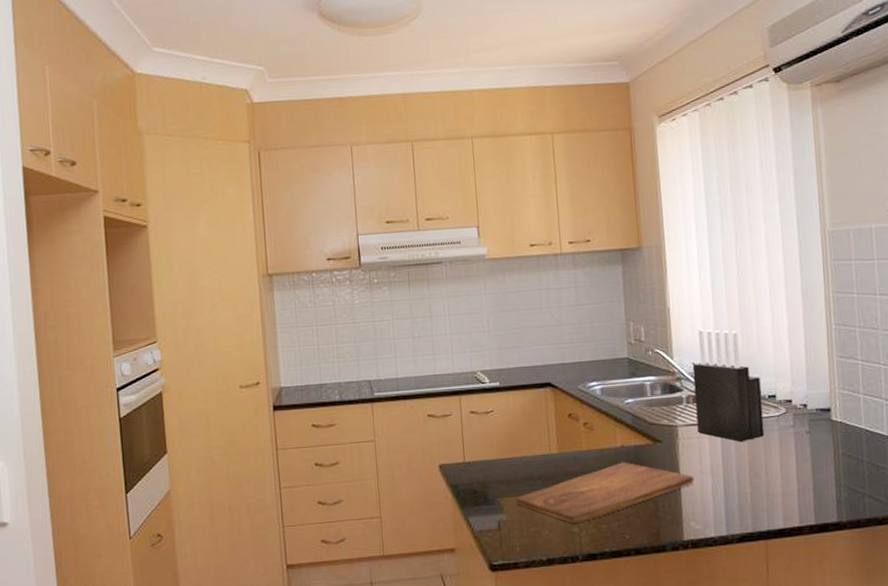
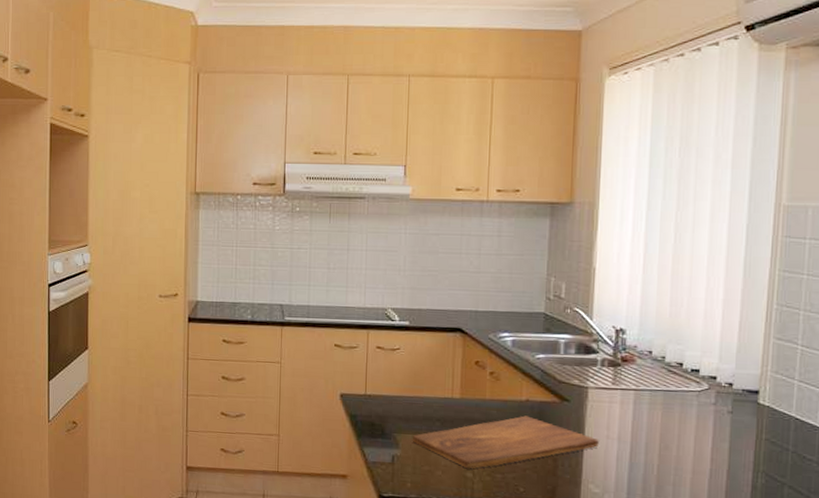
knife block: present [692,329,765,443] -> none [609,293,684,413]

